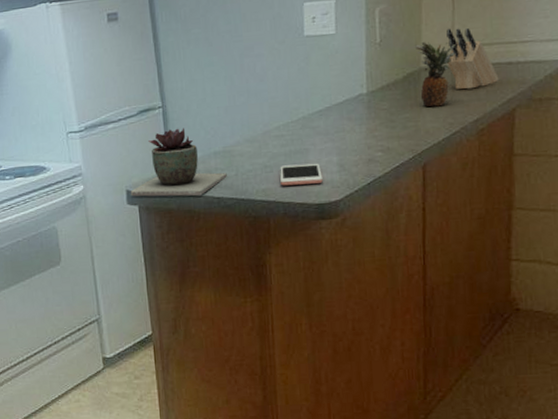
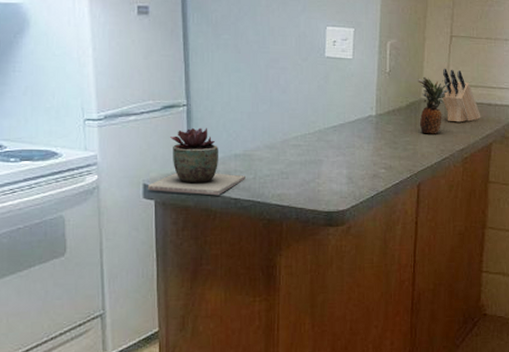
cell phone: present [280,163,323,186] -> none [295,173,333,193]

